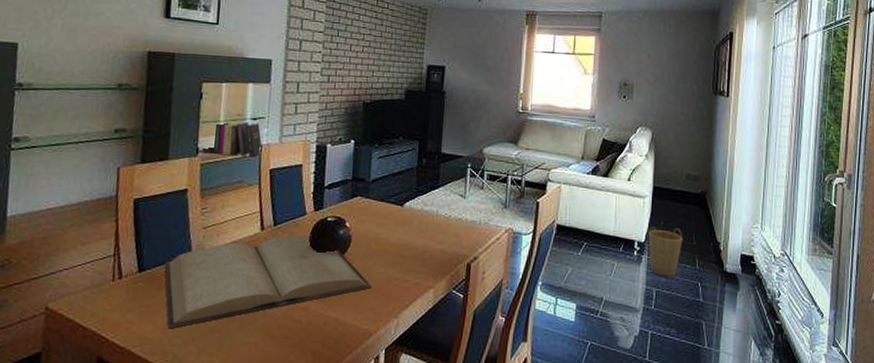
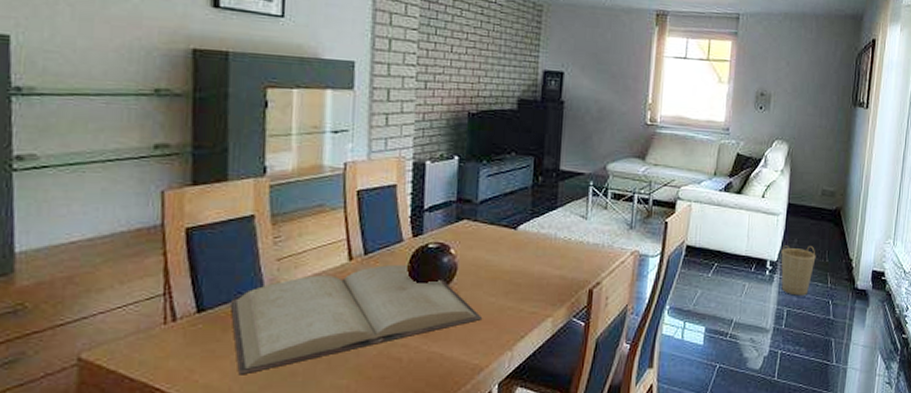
books: present [198,122,263,157] -> none [265,135,347,177]

